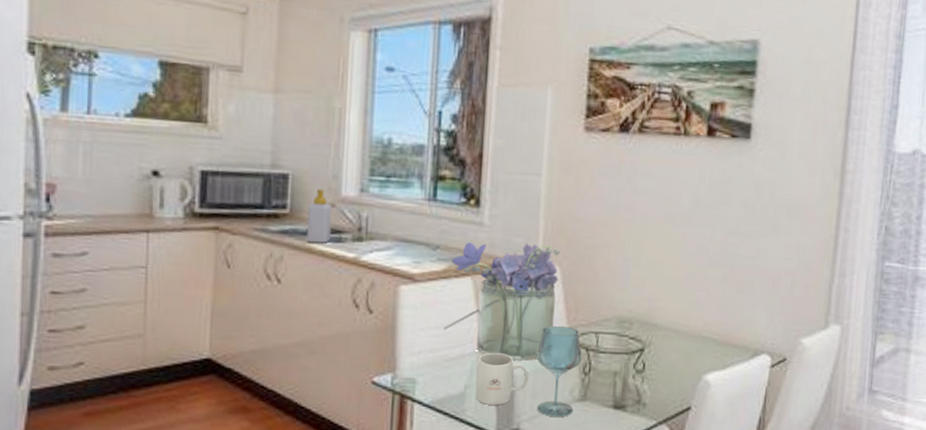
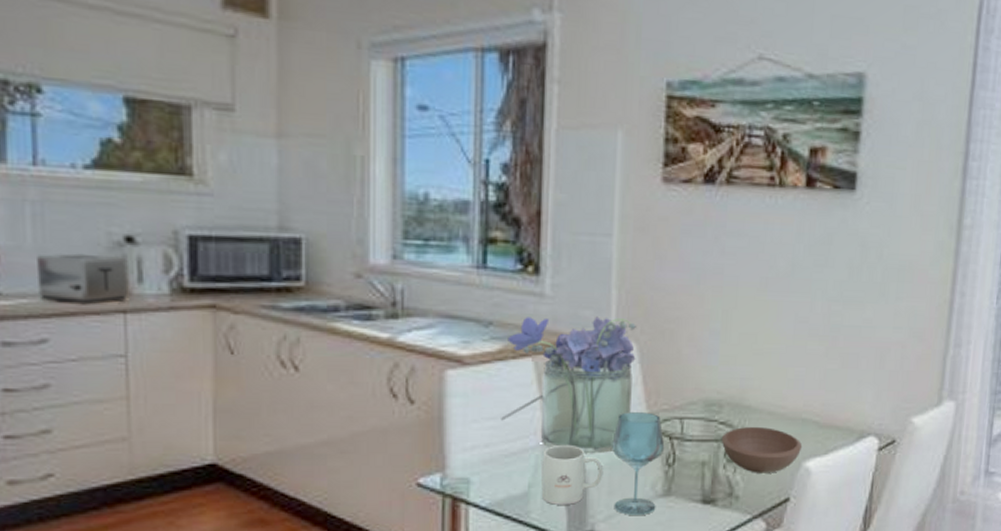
toaster: none [83,183,152,225] -> present [36,253,127,305]
soap bottle: present [307,188,333,243] -> none [328,255,359,322]
bowl: none [631,341,703,384] -> present [721,426,803,473]

